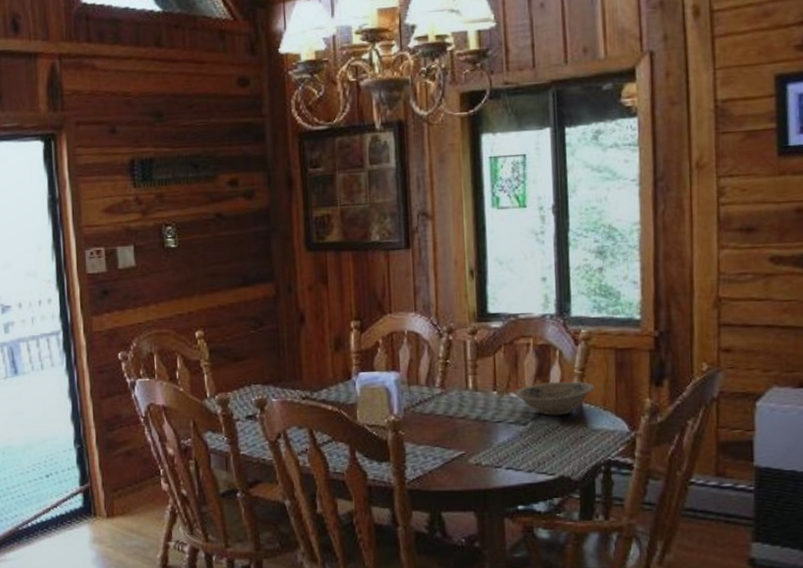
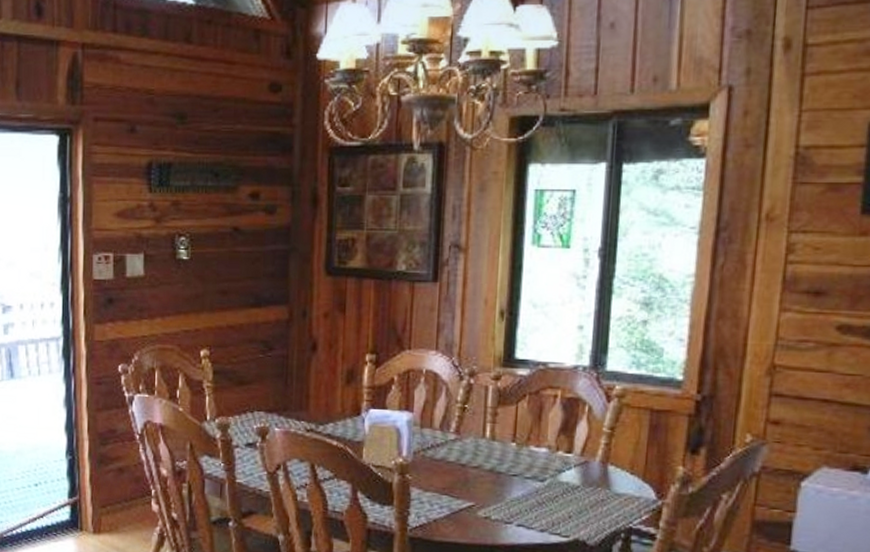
bowl: present [514,381,595,416] -> none [535,438,624,475]

